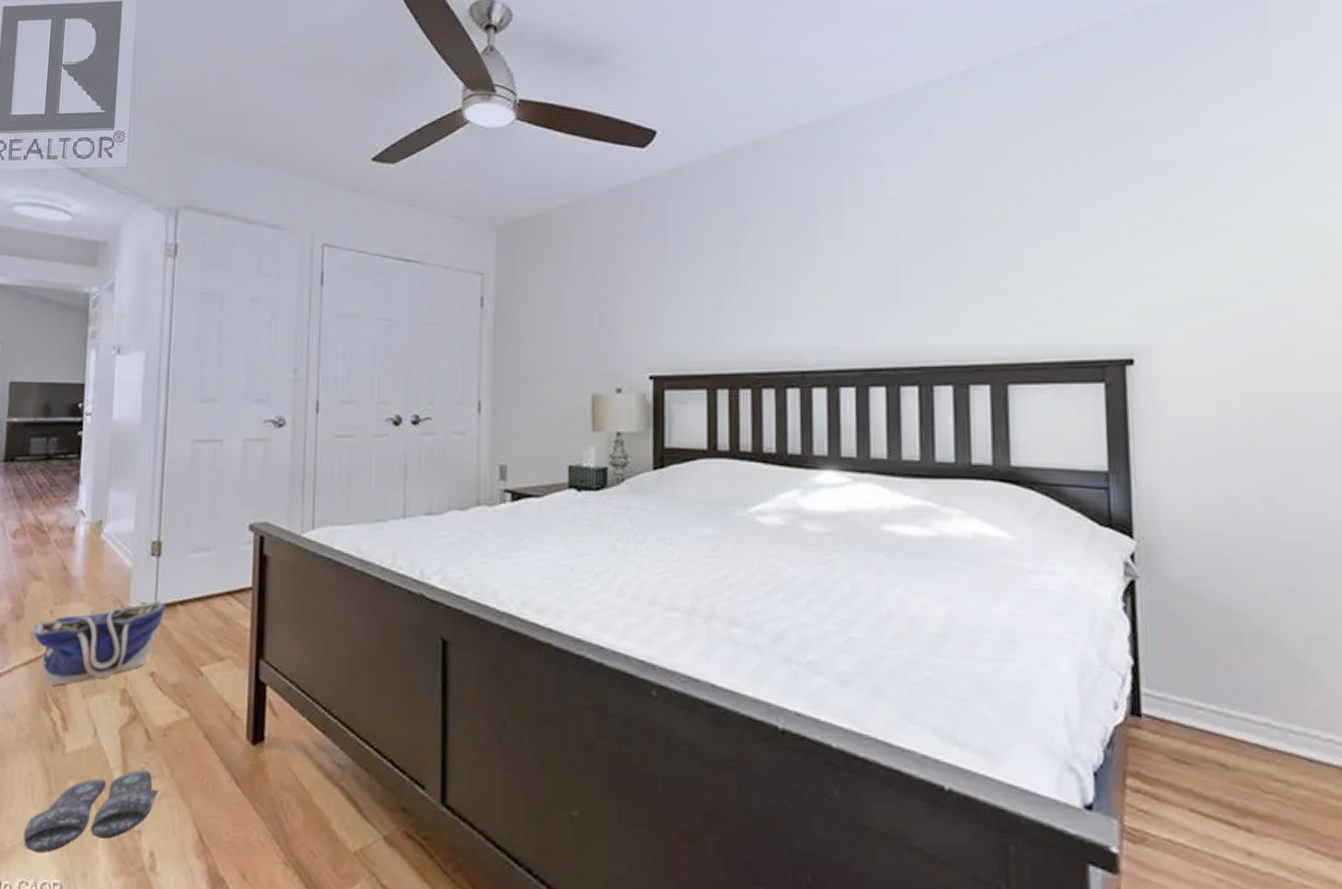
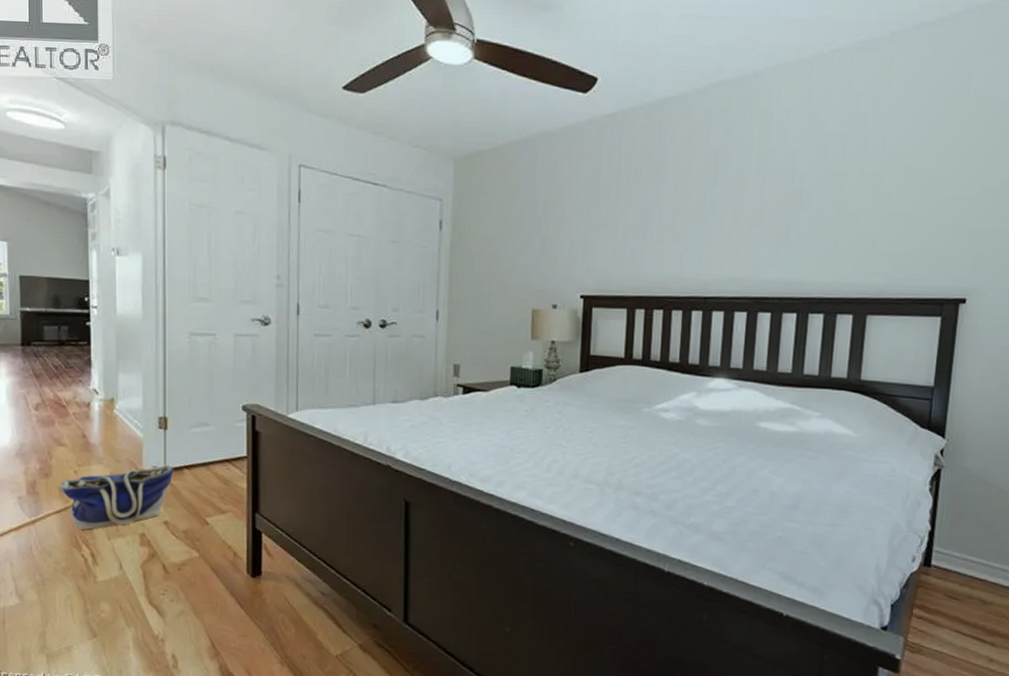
slippers: present [23,769,159,852] -> none [67,594,177,655]

